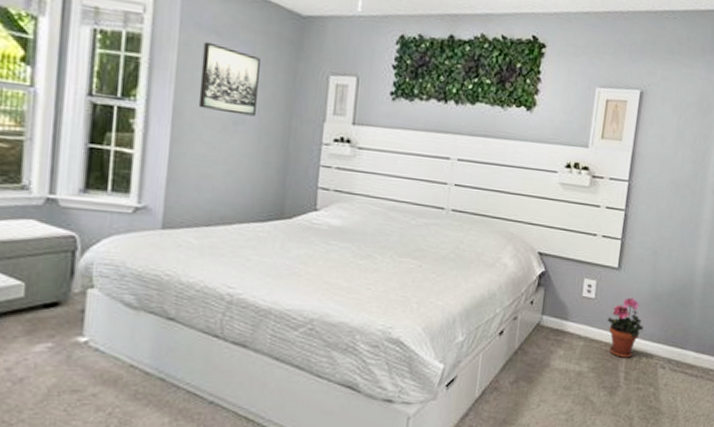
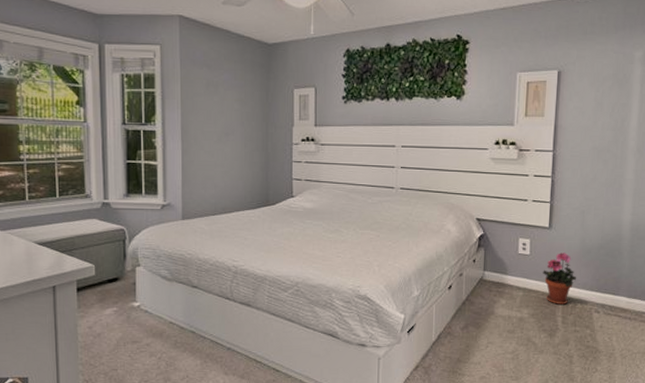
wall art: present [198,41,260,117] -> none [198,73,241,128]

